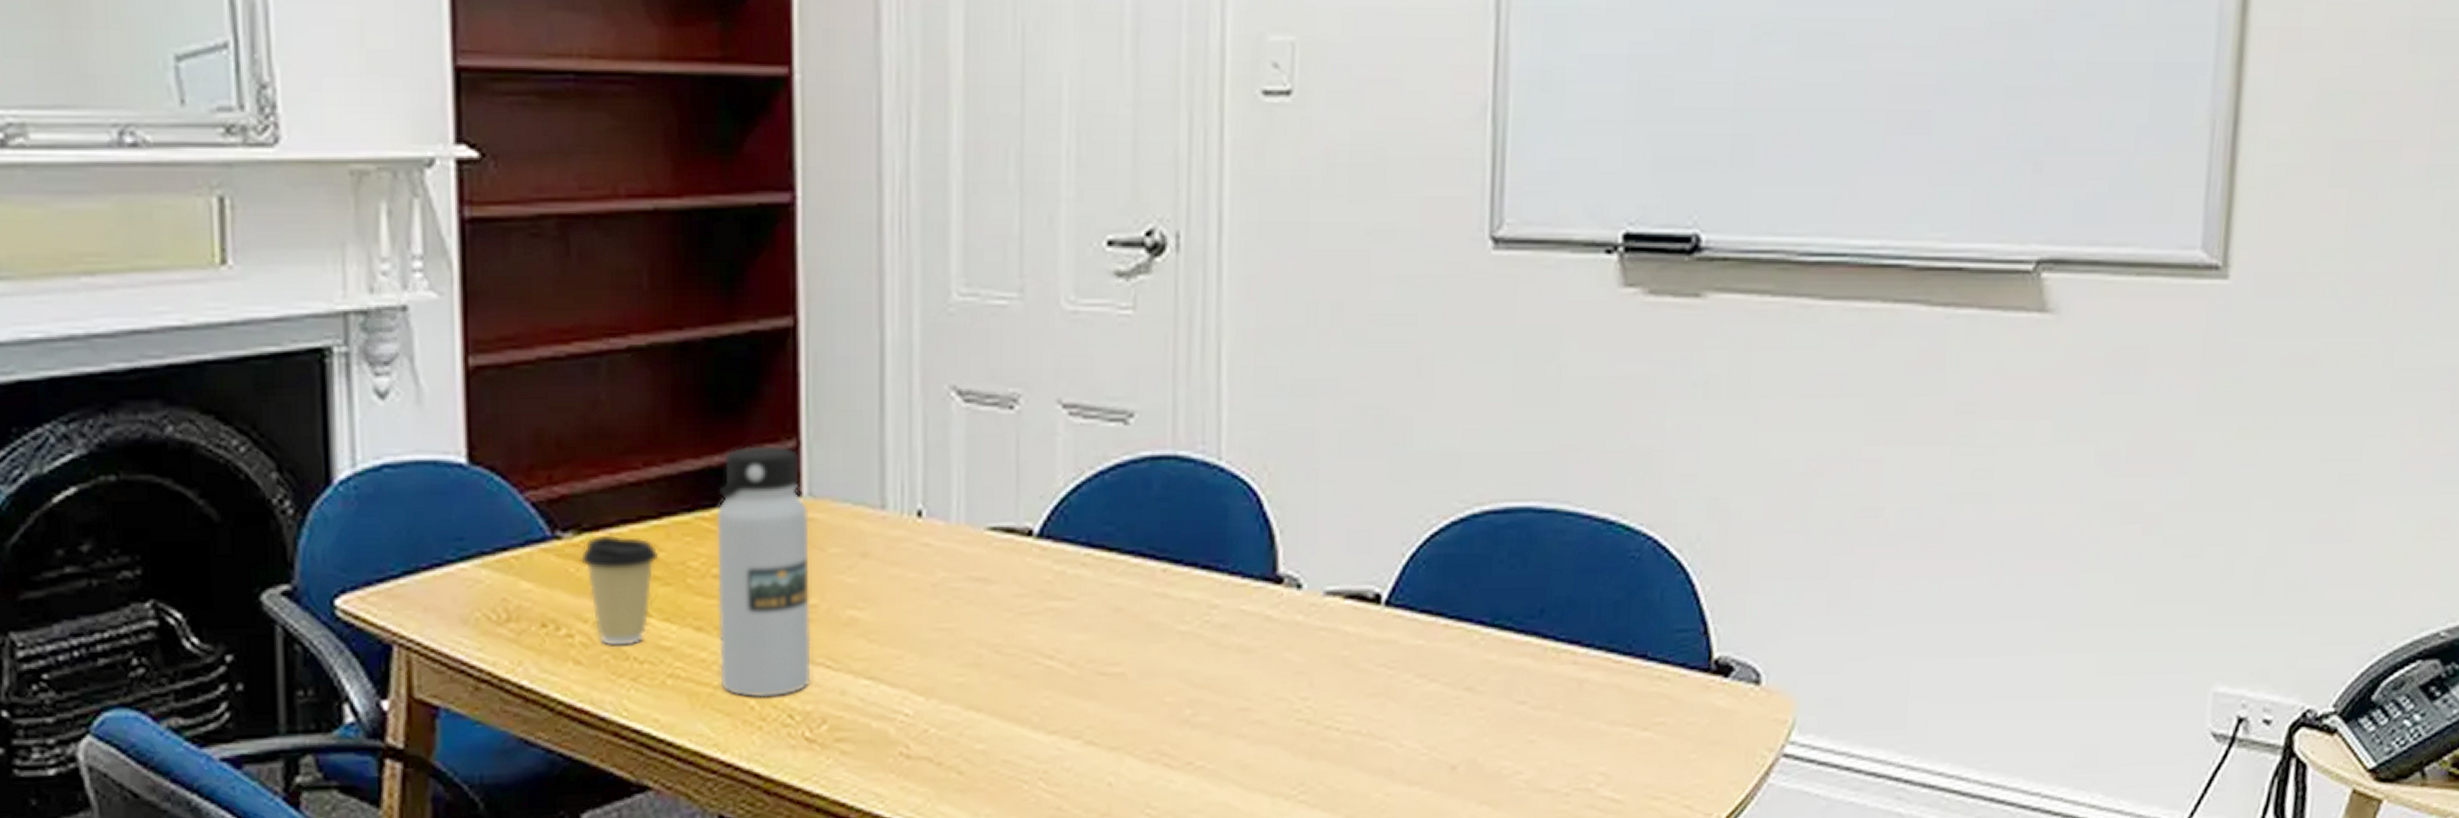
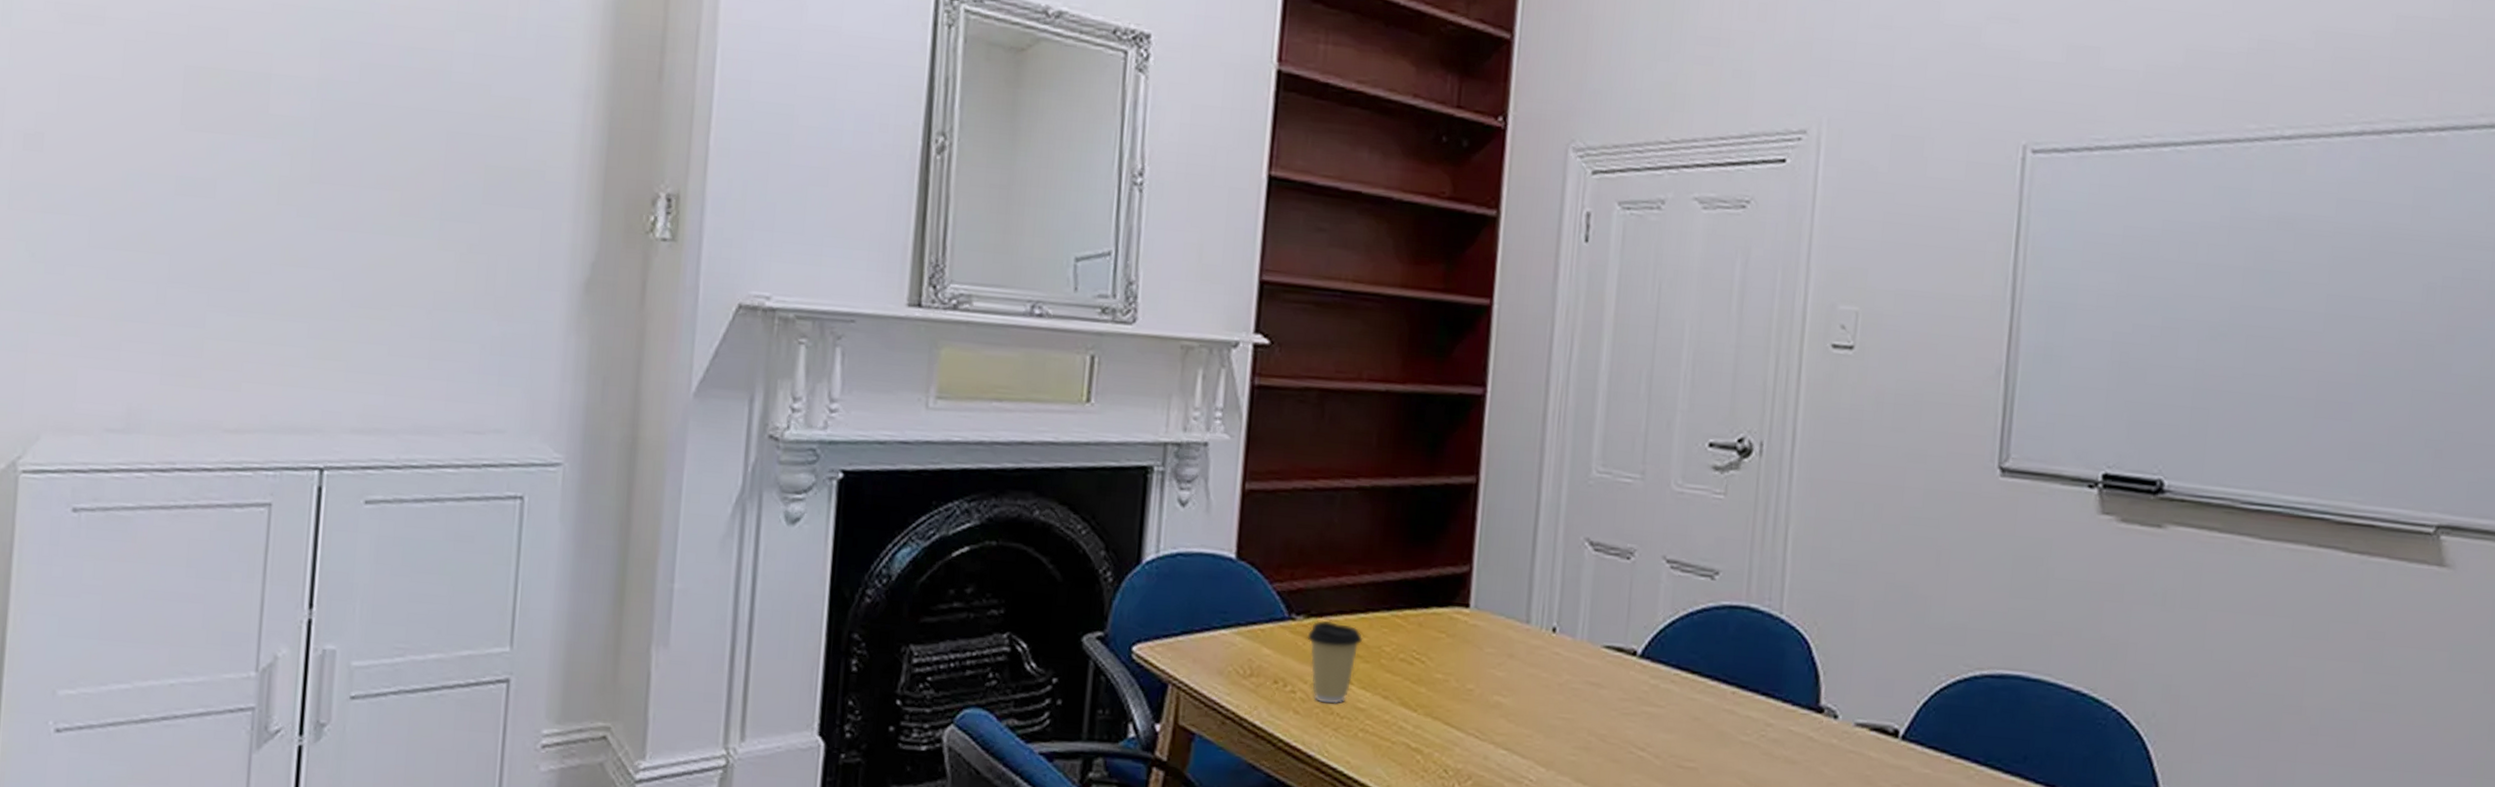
water bottle: present [717,446,811,698] -> none [1396,566,1474,755]

